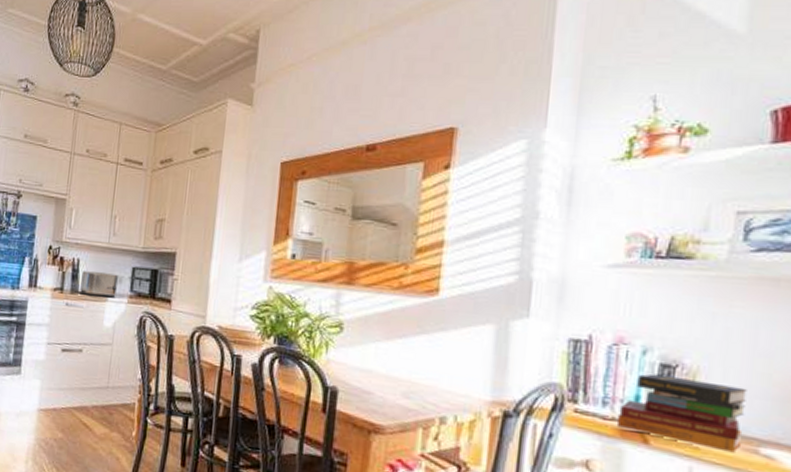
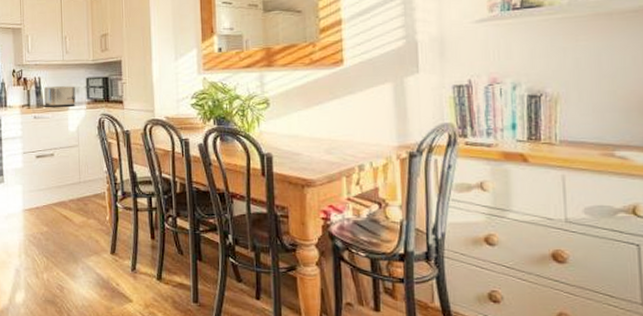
books: present [616,373,747,453] -> none [500,103,601,159]

